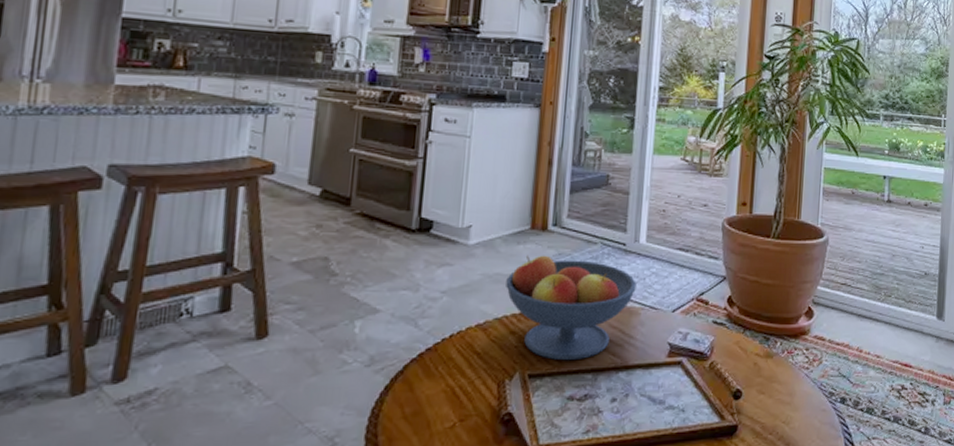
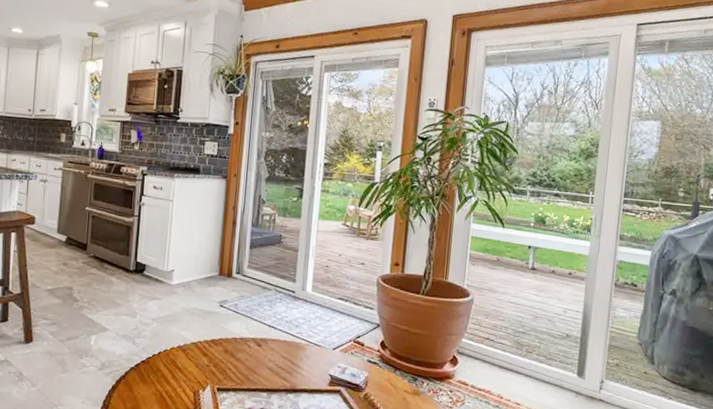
fruit bowl: present [506,255,636,361] -> none [200,295,303,381]

